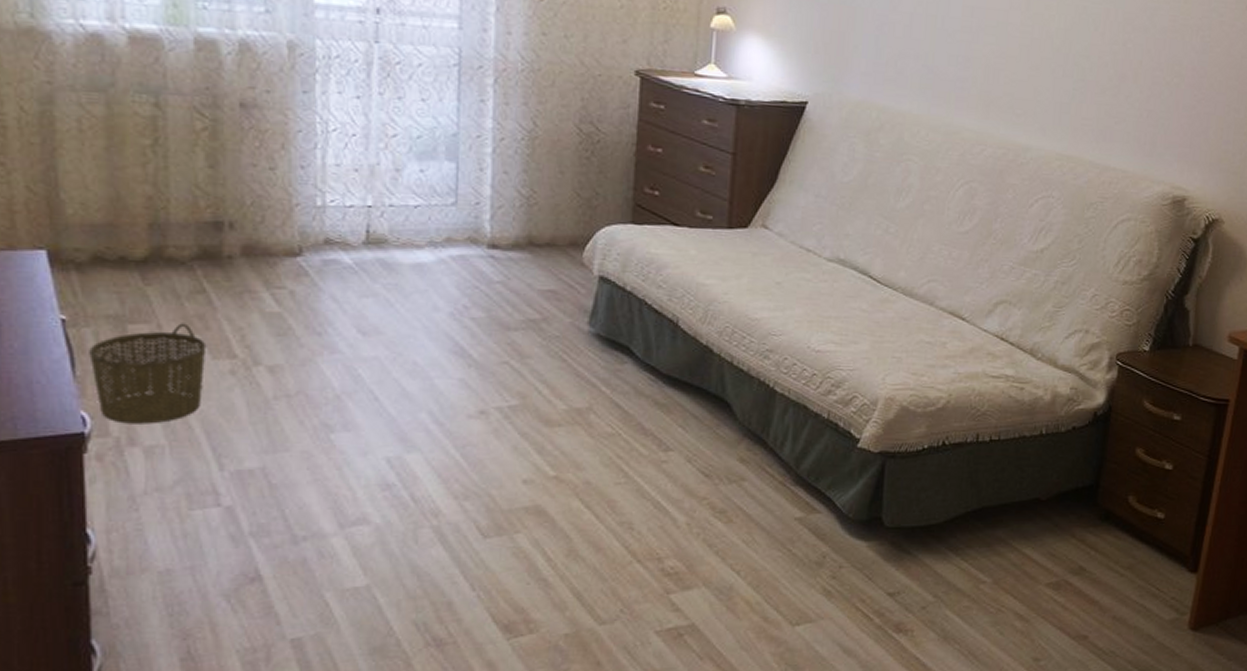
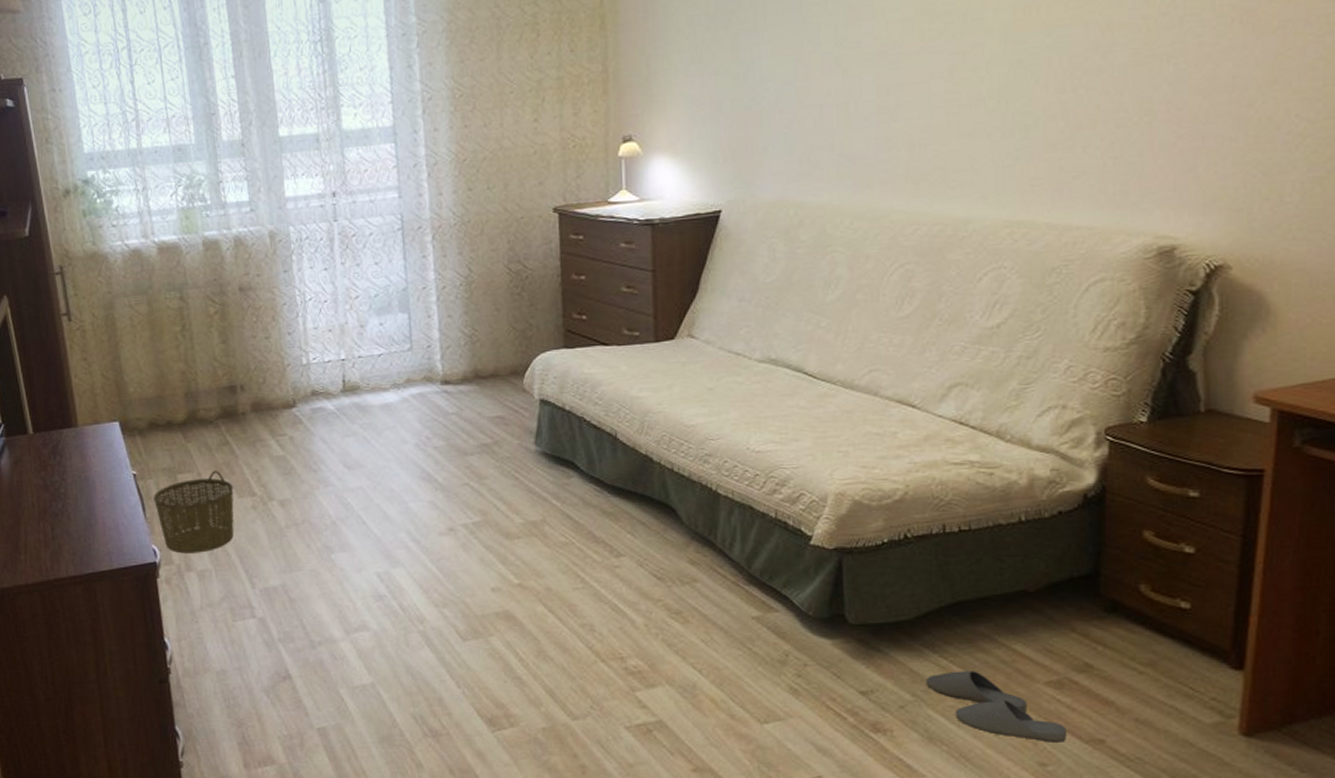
slippers: none [947,573,1060,639] -> present [926,671,1068,743]

